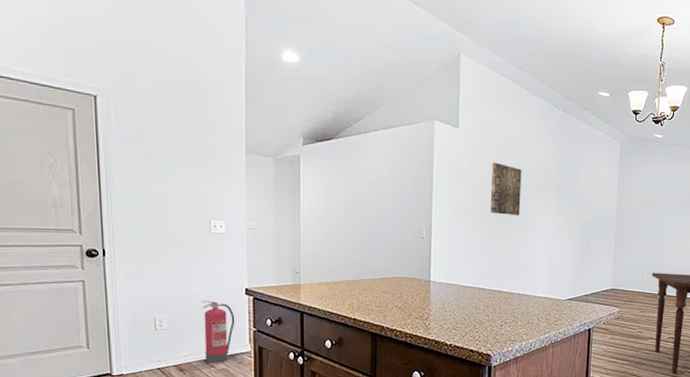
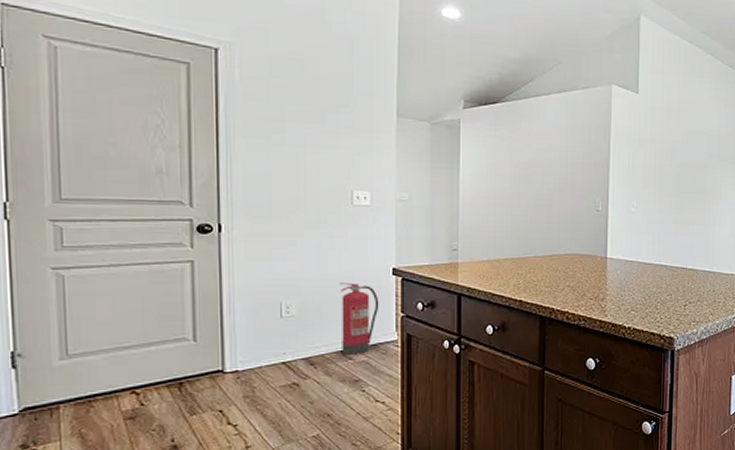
wall art: present [490,162,522,215] -> none [672,130,707,187]

